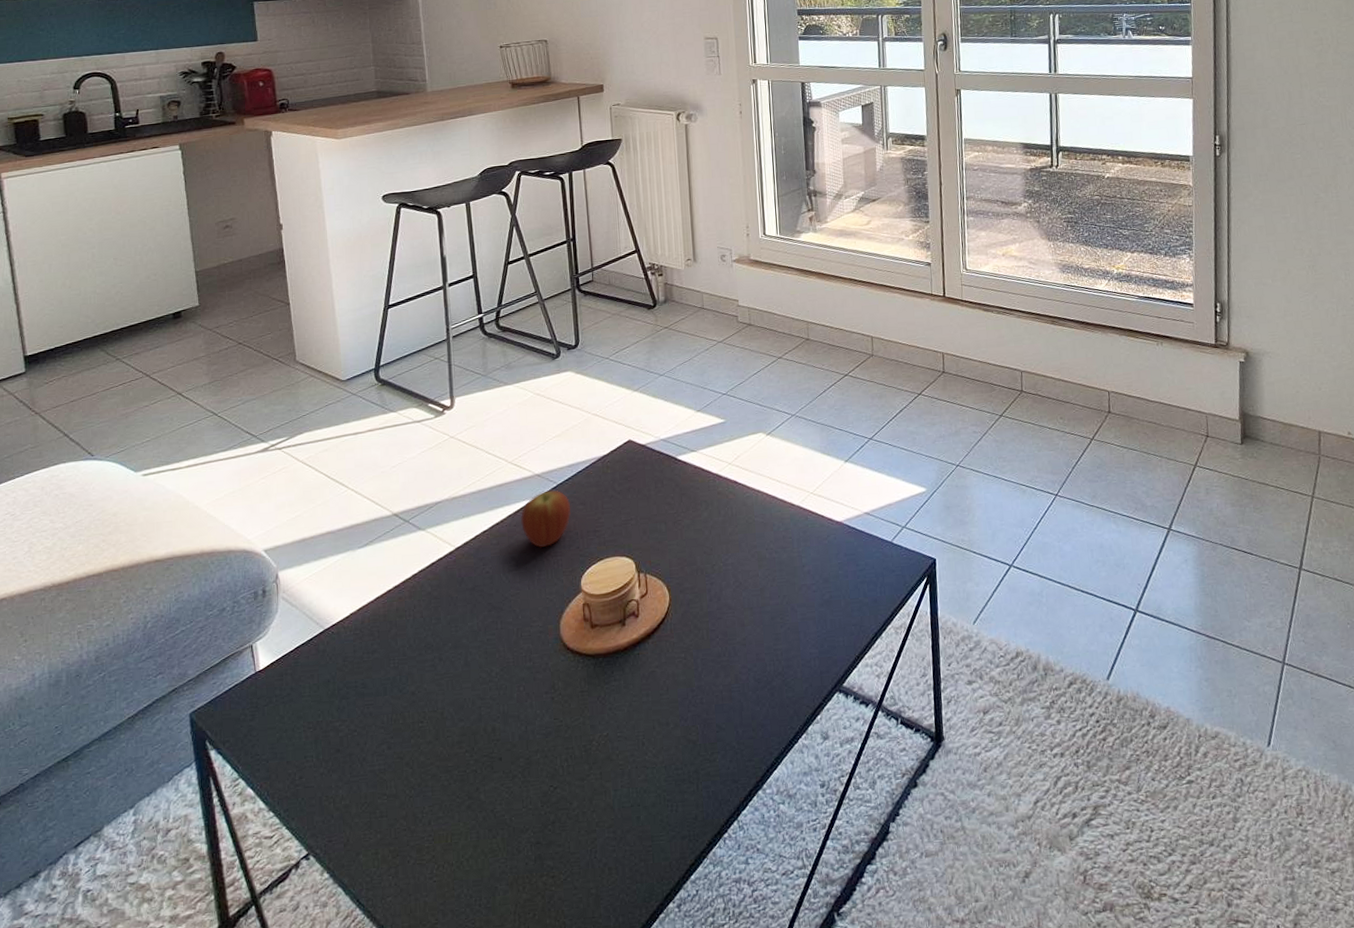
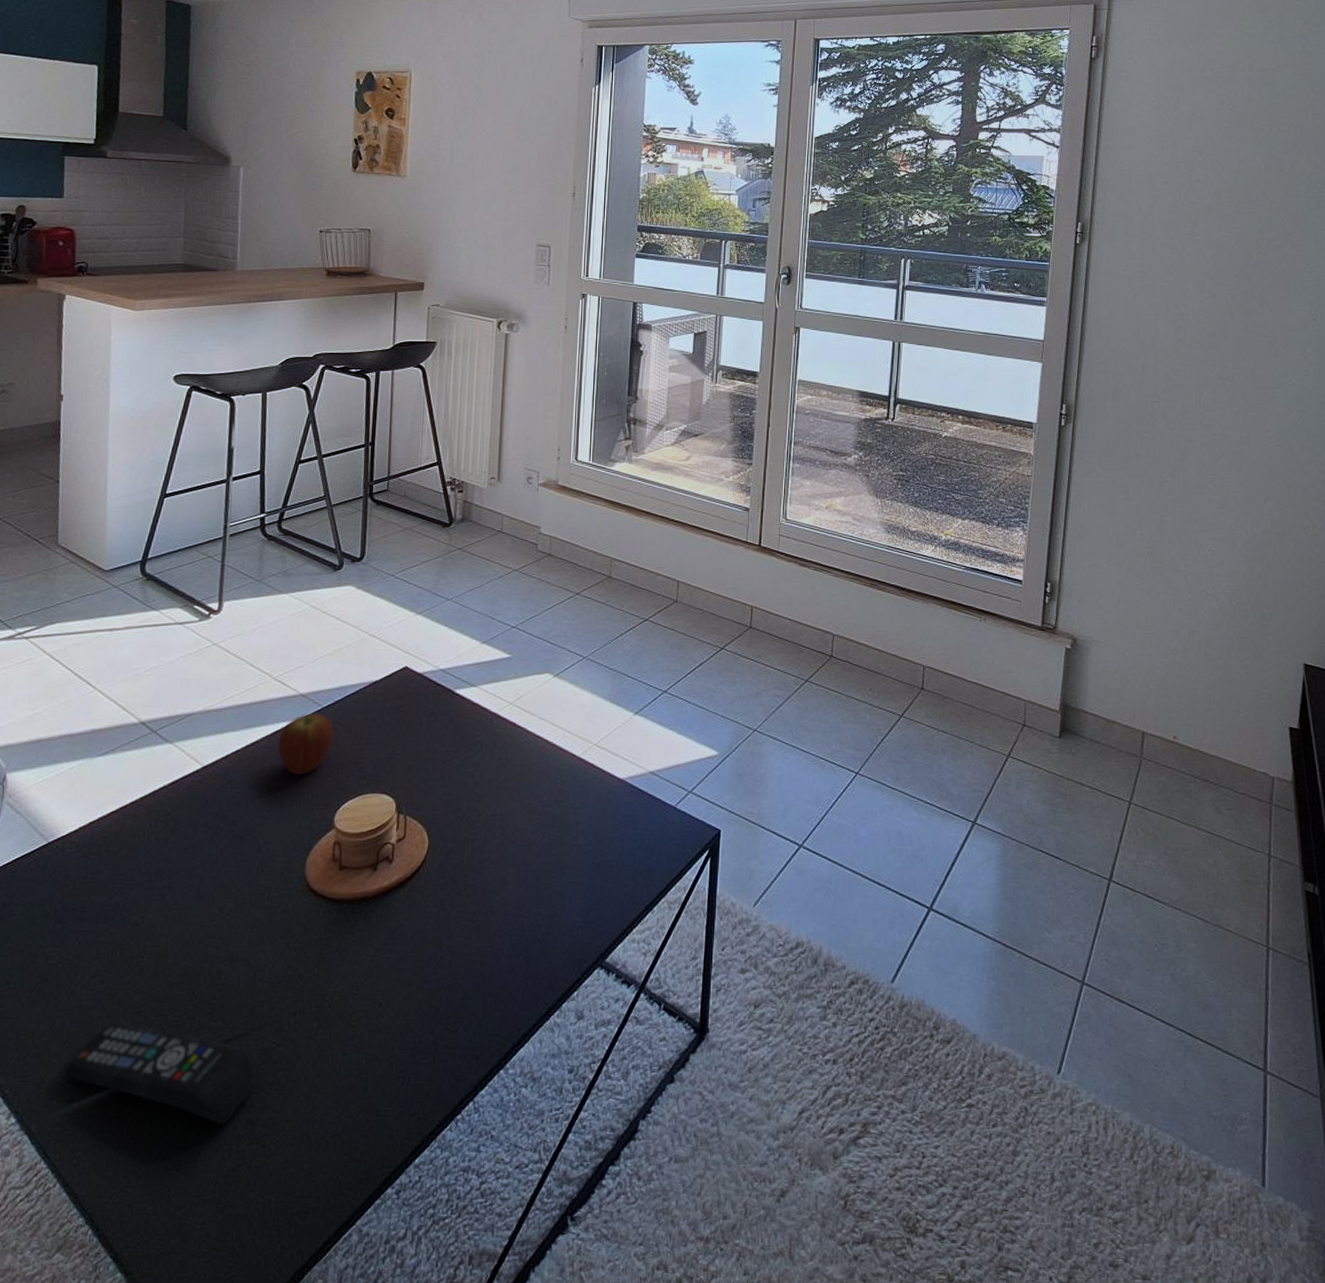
remote control: none [367,780,539,862] -> present [65,1022,257,1125]

